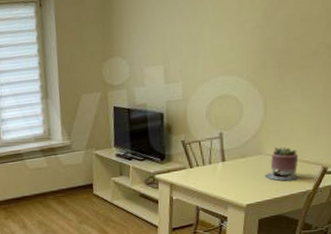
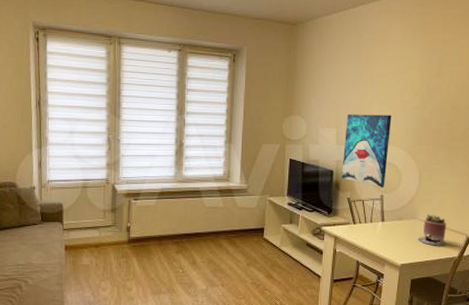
wall art: none [173,39,228,125] -> present [342,114,392,188]

